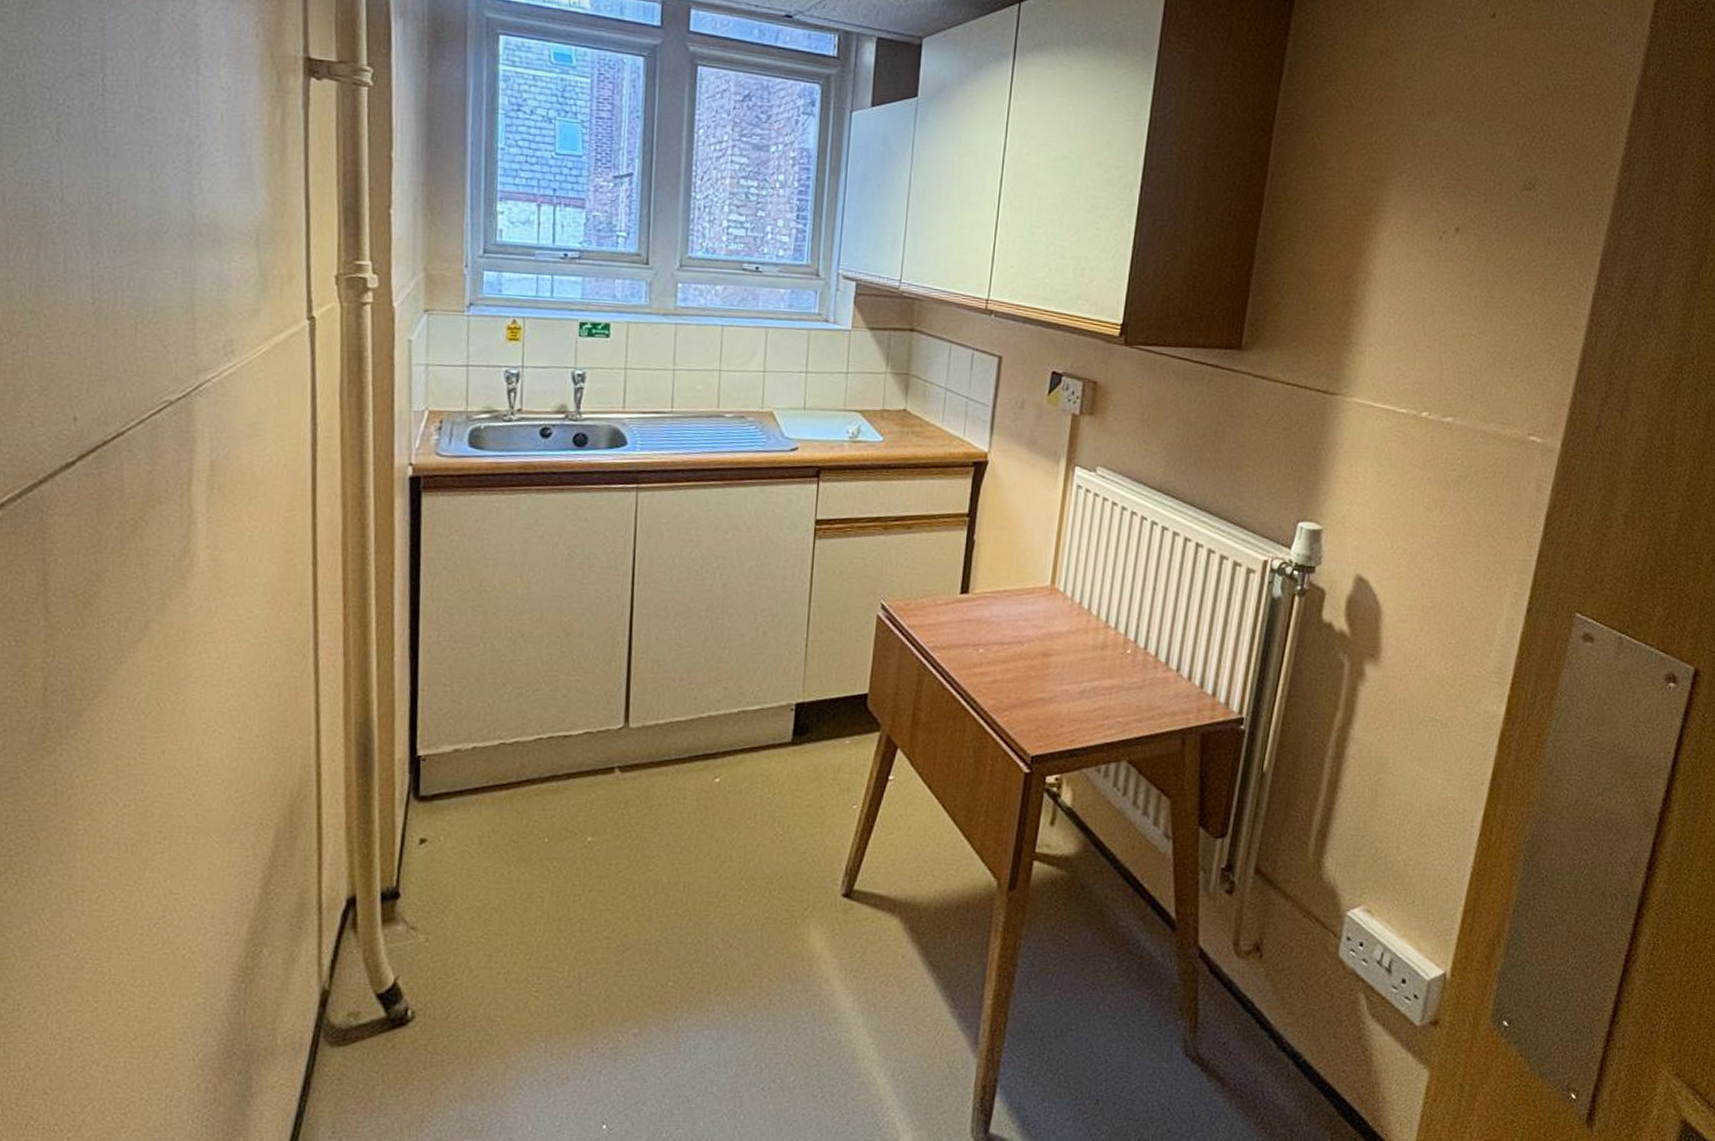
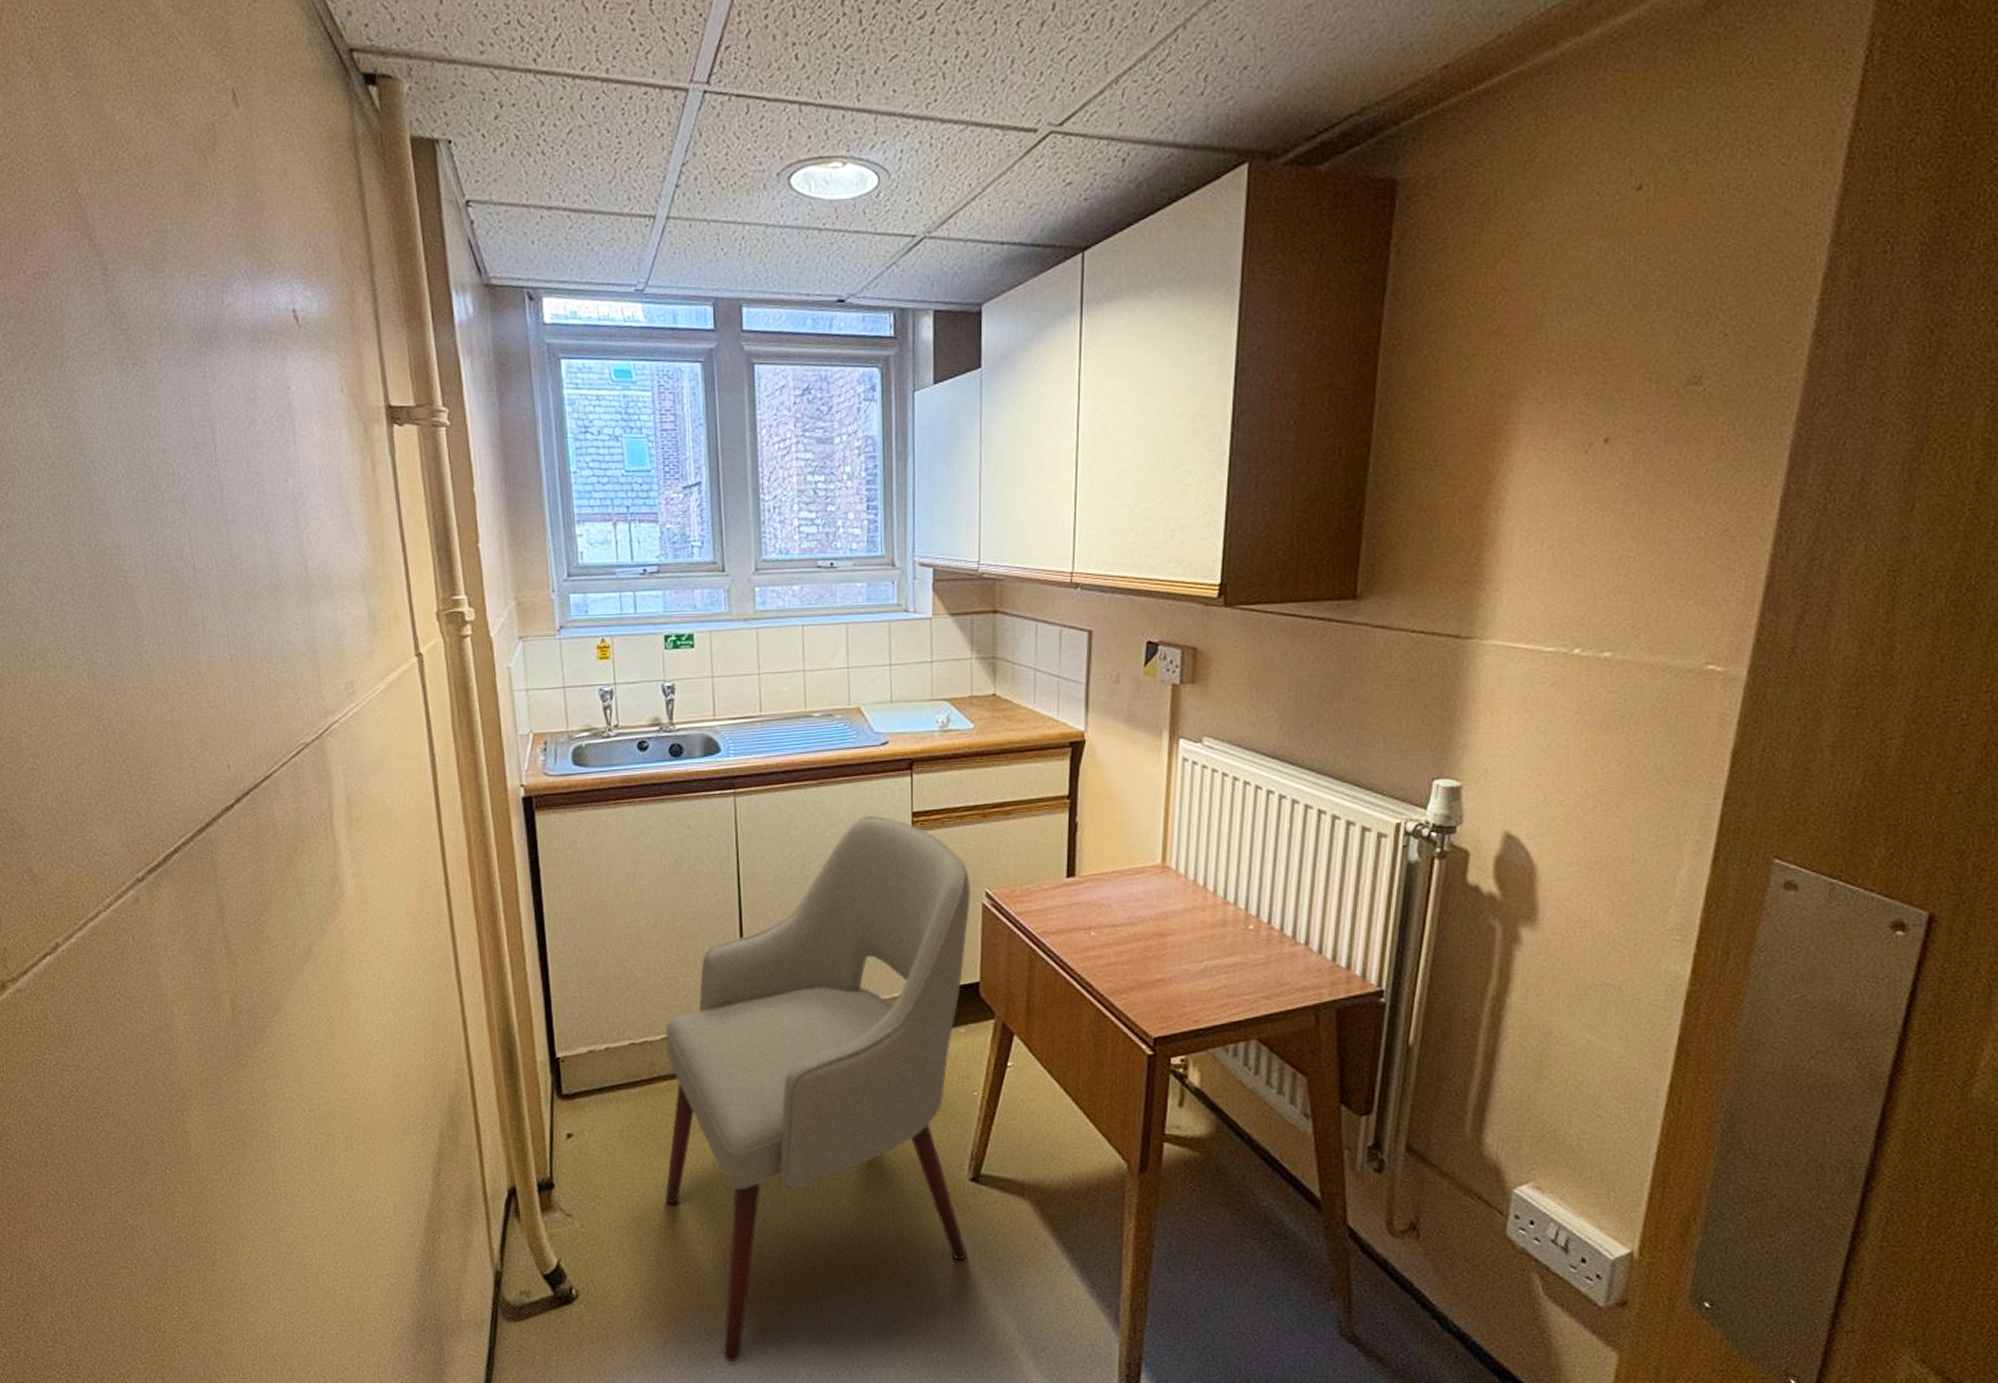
chair: none [522,519,868,1090] -> present [665,815,972,1363]

